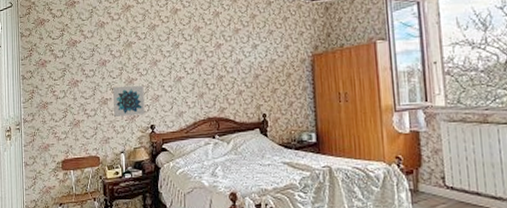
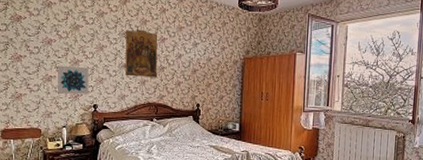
religious icon: none [178,38,216,91] -> present [124,29,158,77]

